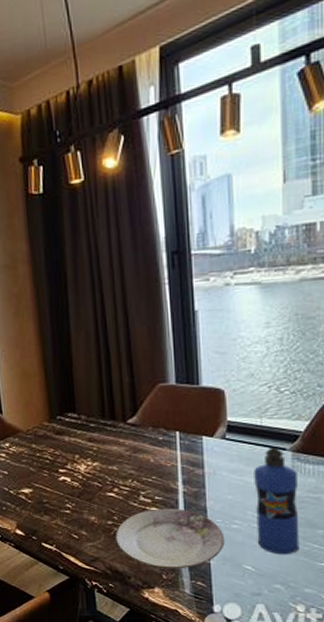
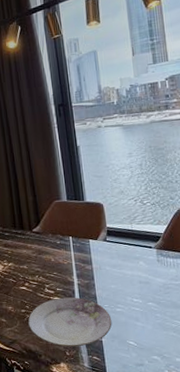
water bottle: present [254,447,300,555] -> none [129,246,169,332]

